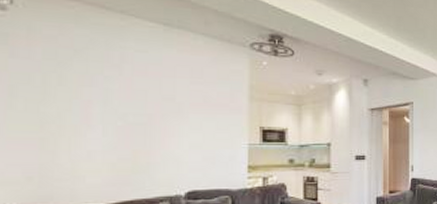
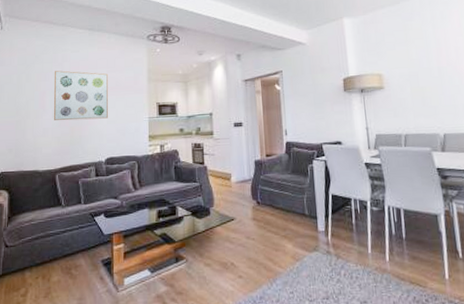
wall art: none [104,74,193,142] -> present [53,70,109,121]

